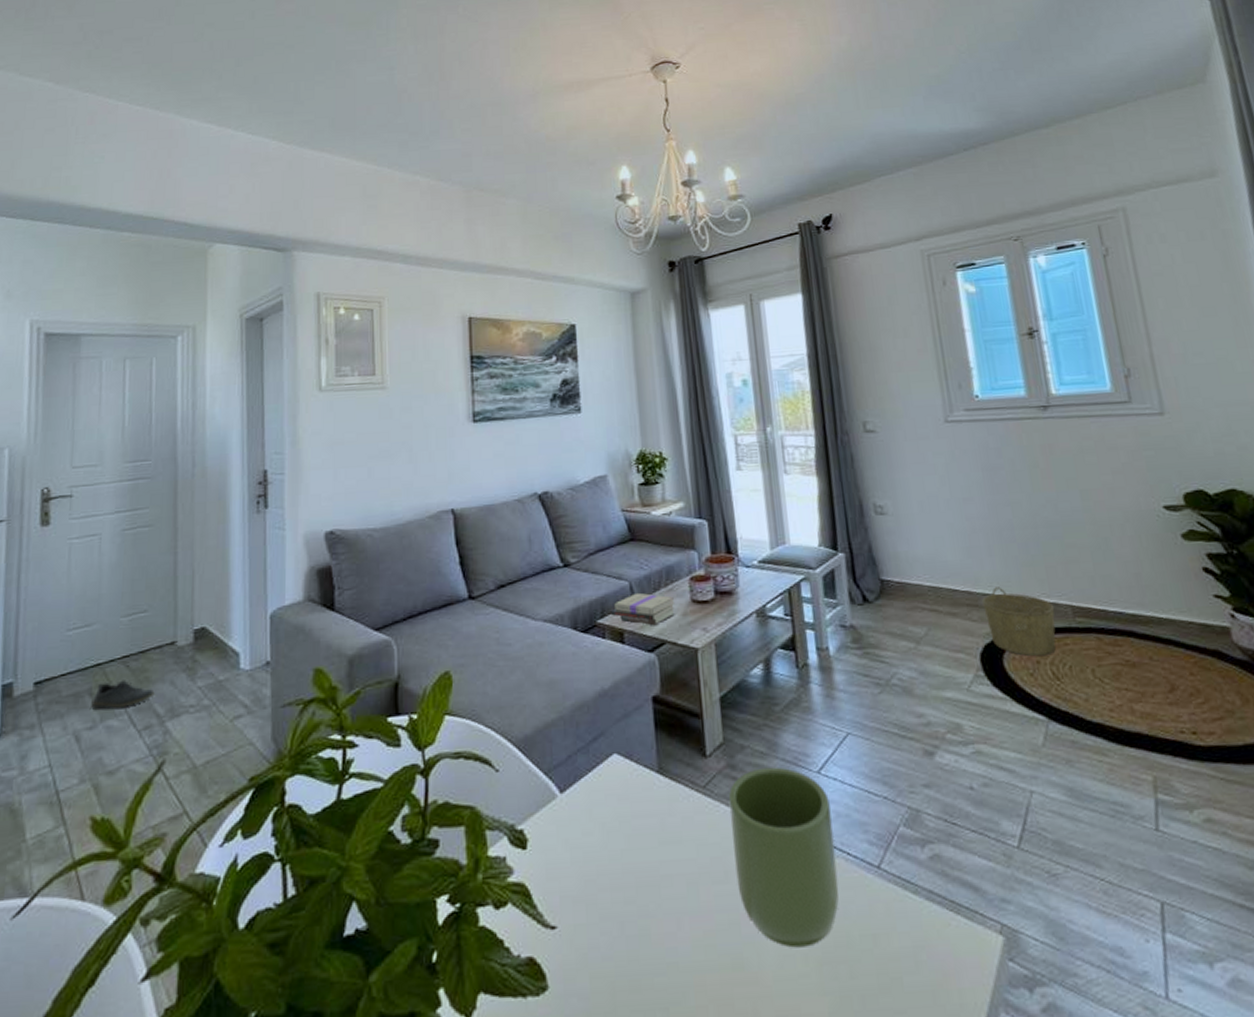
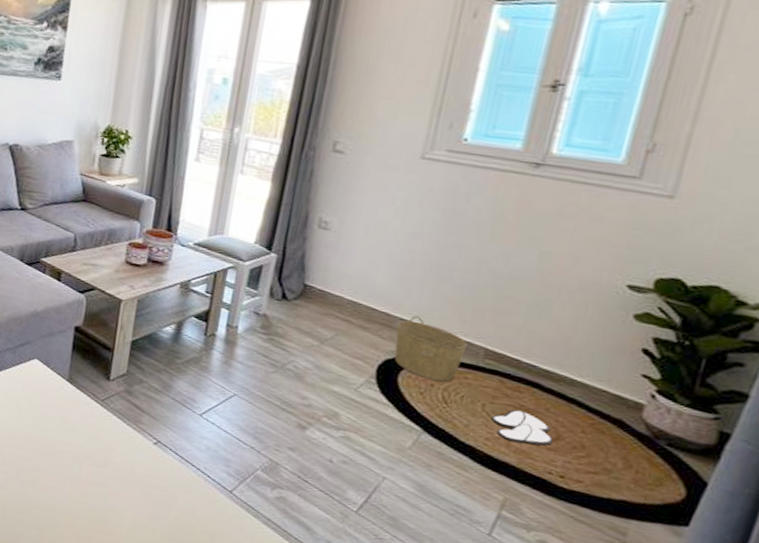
books: present [610,592,675,626] -> none [53,244,111,274]
mug: present [728,767,839,948] -> none [112,399,204,526]
slippers: none [1104,667,1171,706] -> present [490,409,554,446]

